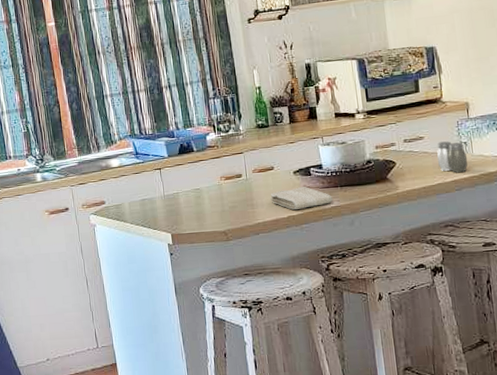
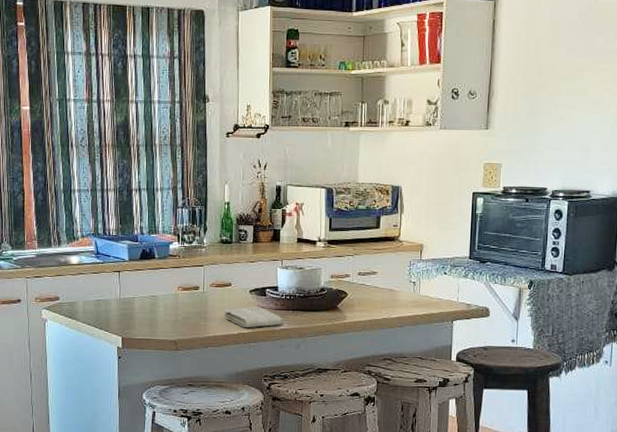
salt and pepper shaker: present [436,141,468,173] -> none [386,279,414,311]

